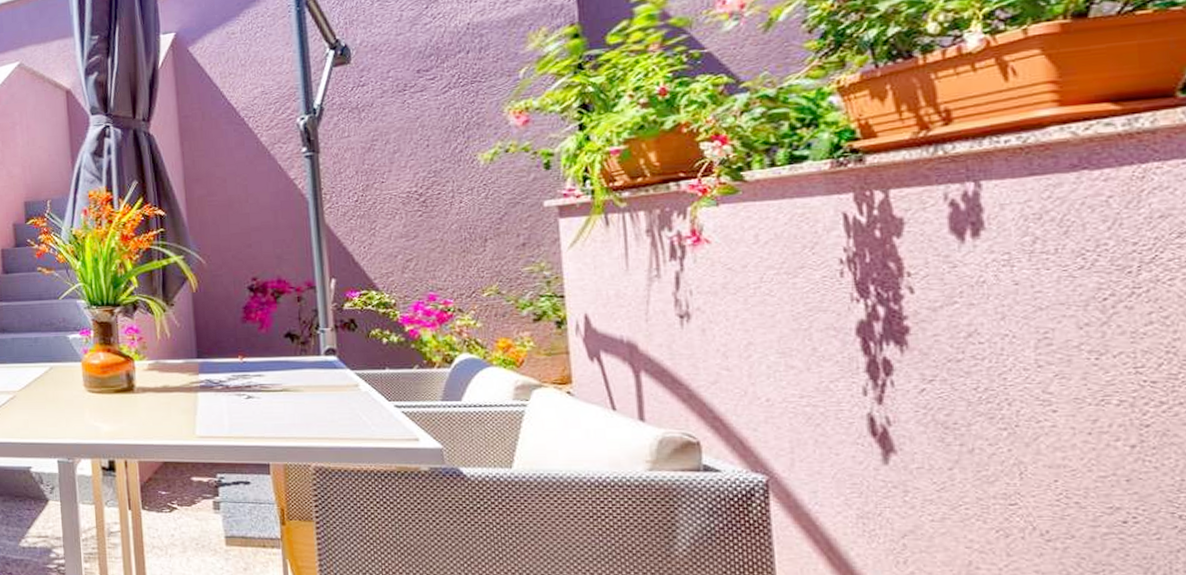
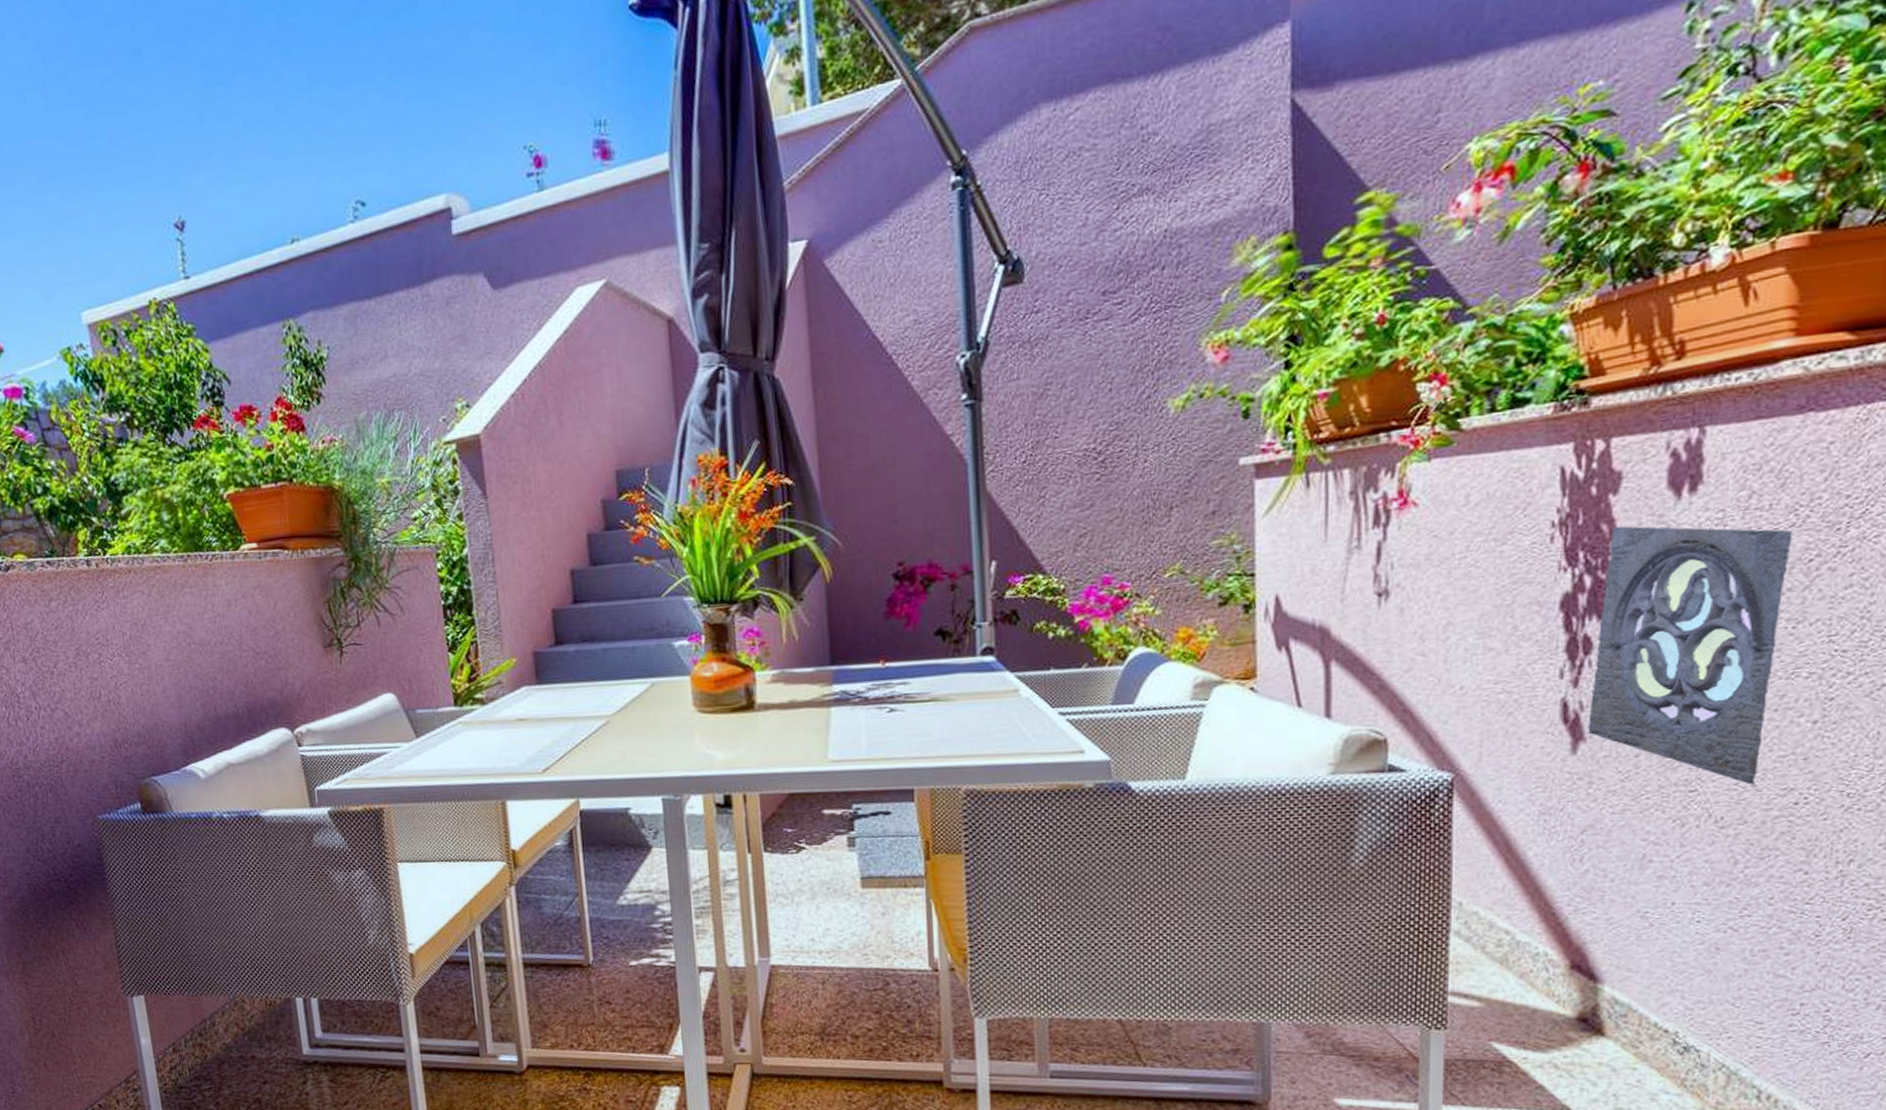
wall ornament: none [896,264,1083,502] -> present [1588,526,1792,785]

